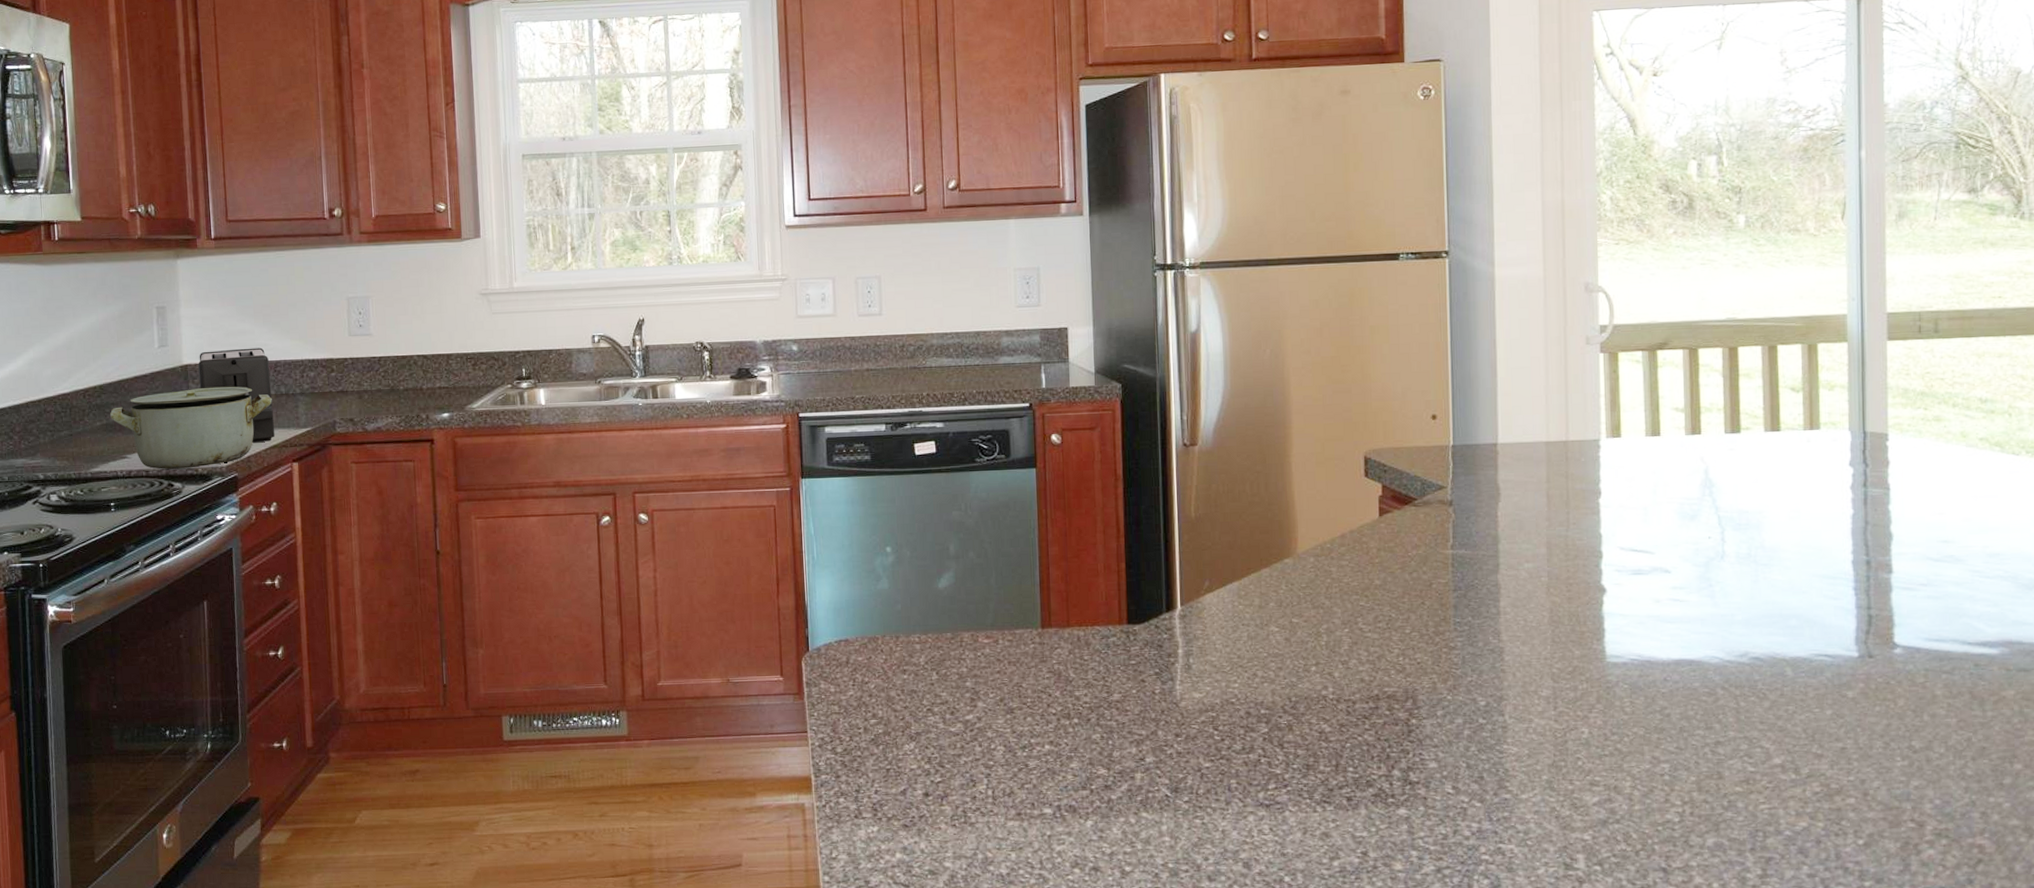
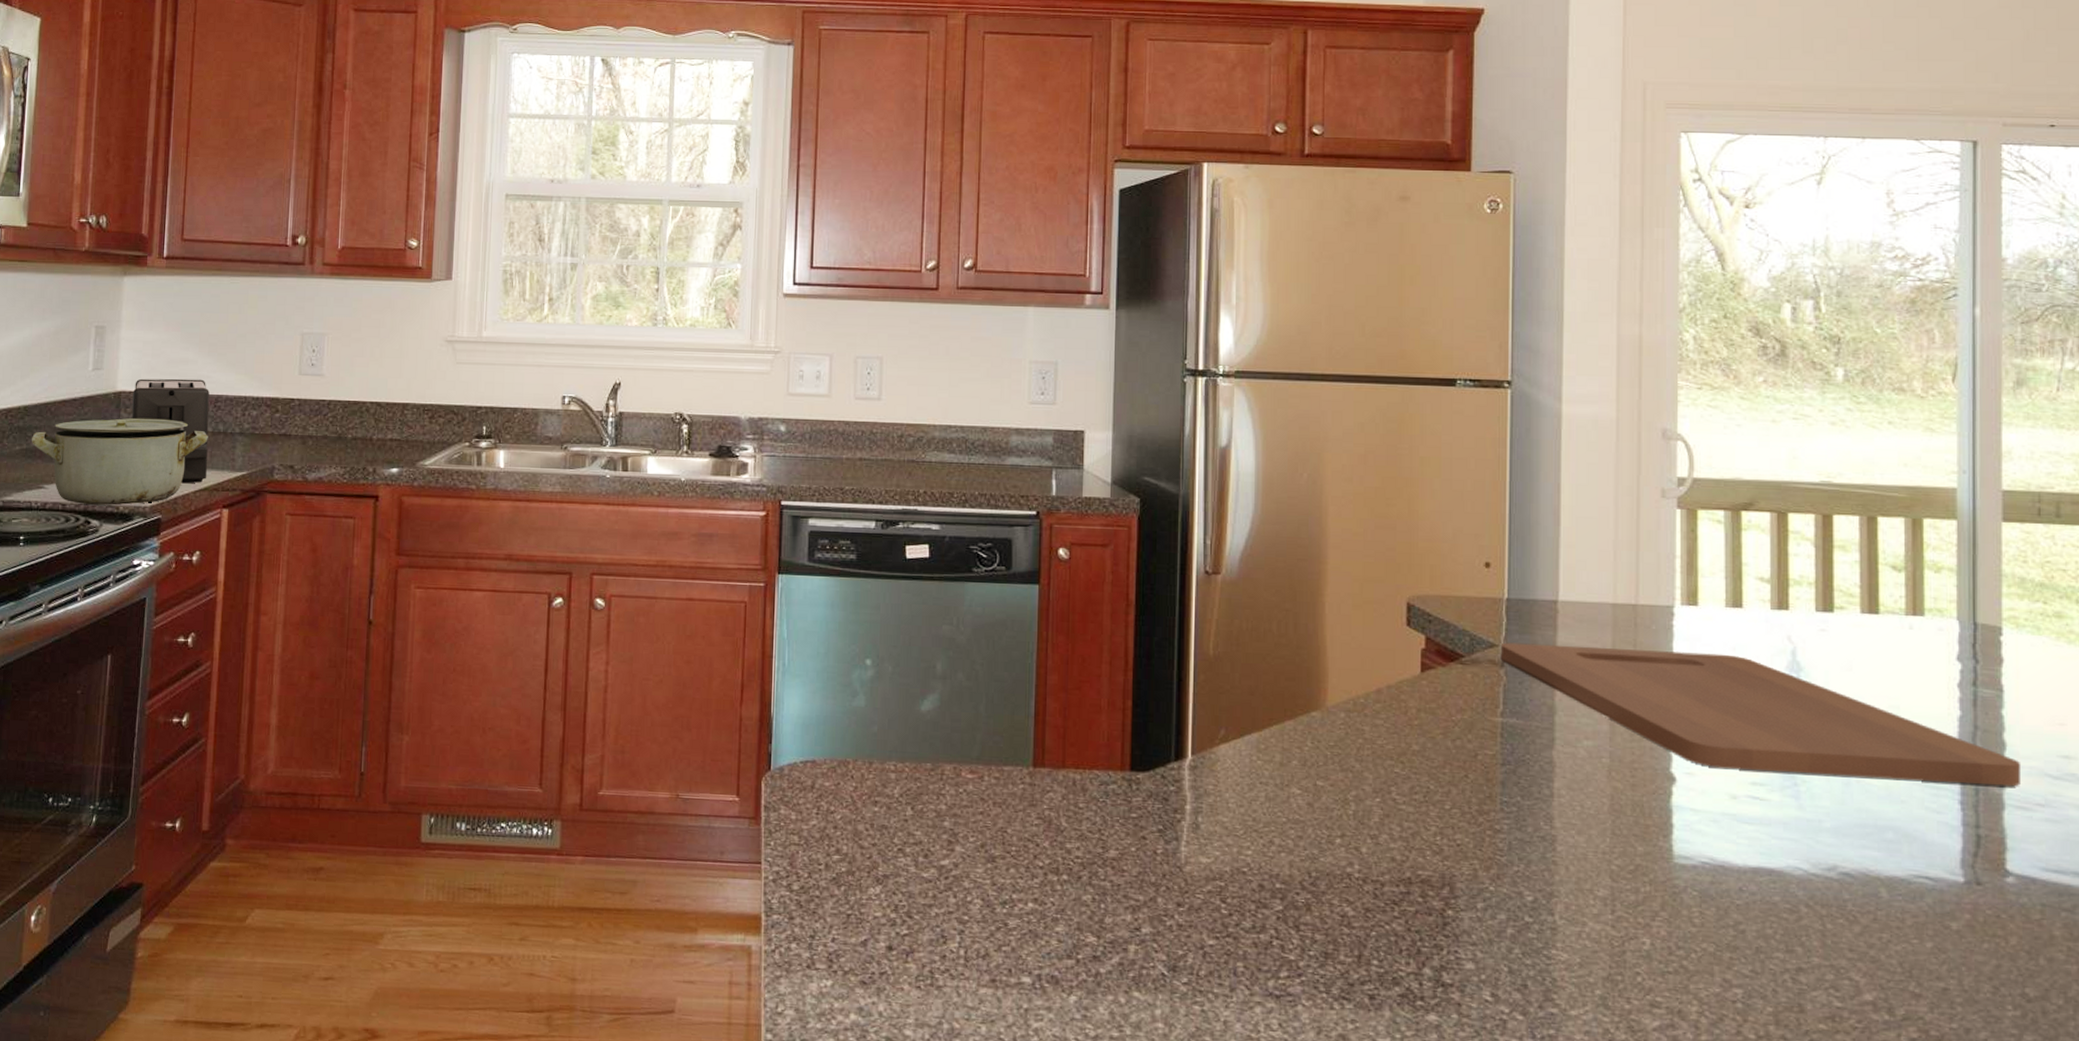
cutting board: none [1448,478,1906,577] -> present [1500,642,2020,787]

